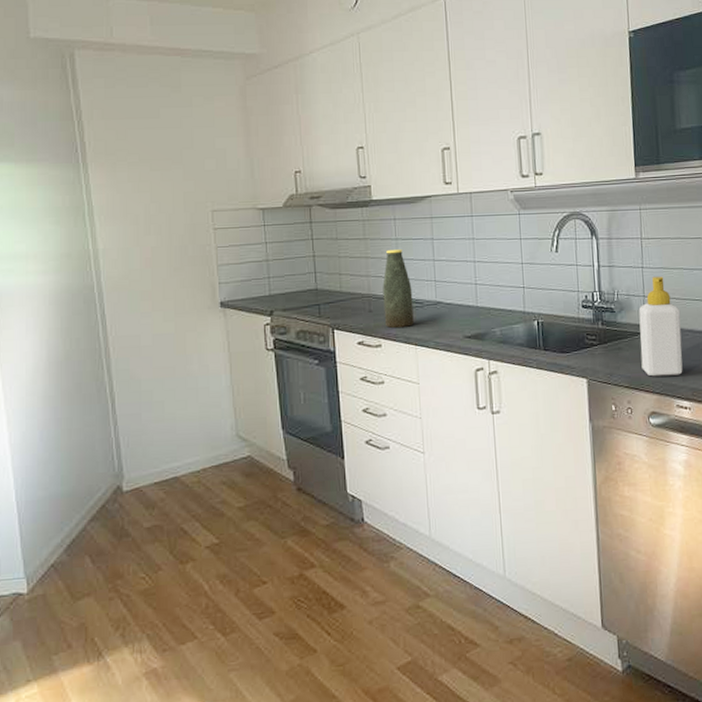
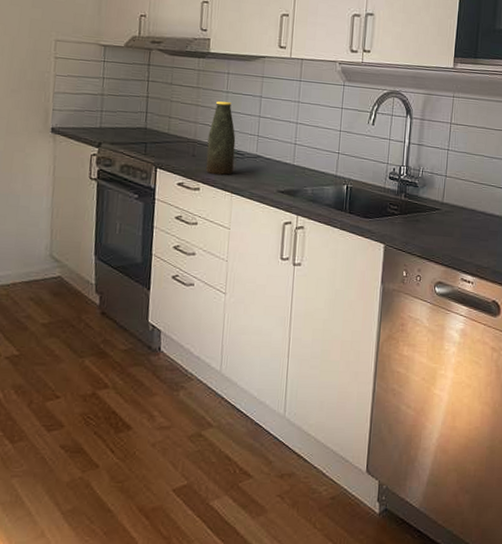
soap bottle: present [638,276,683,377] -> none [435,159,476,252]

